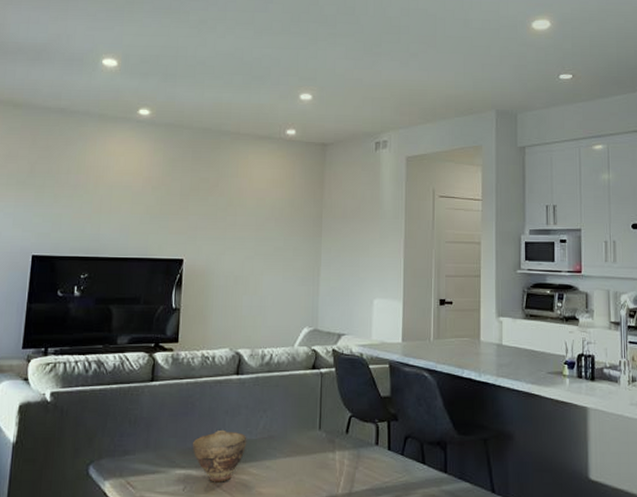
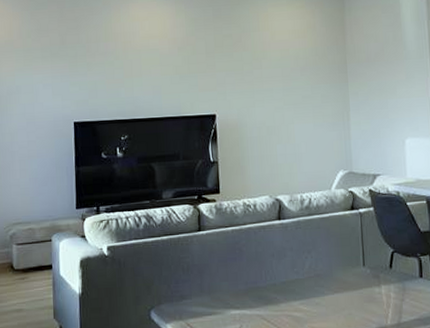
bowl: present [192,429,247,482] -> none [243,271,295,320]

